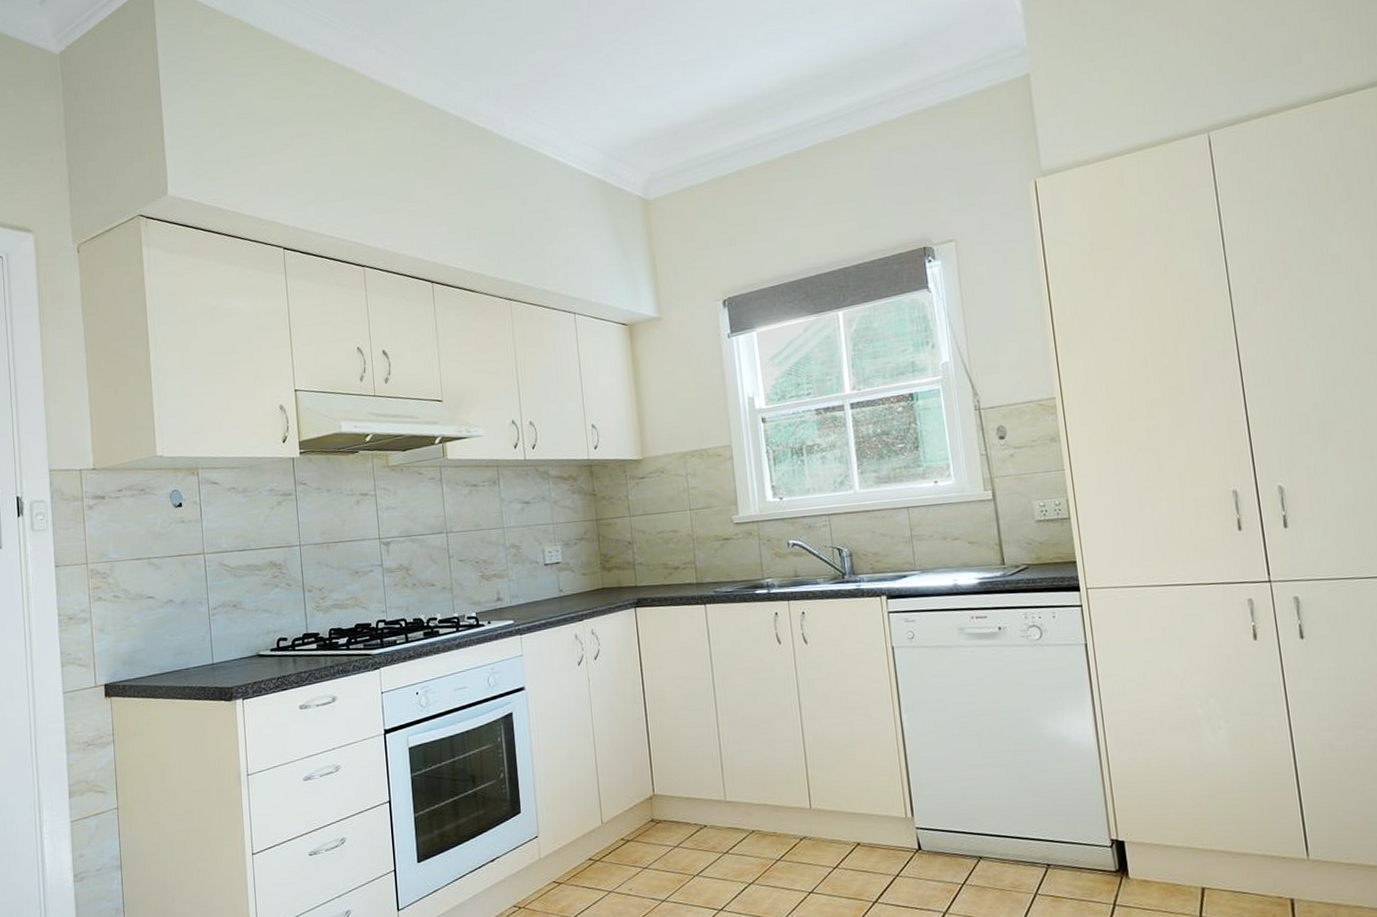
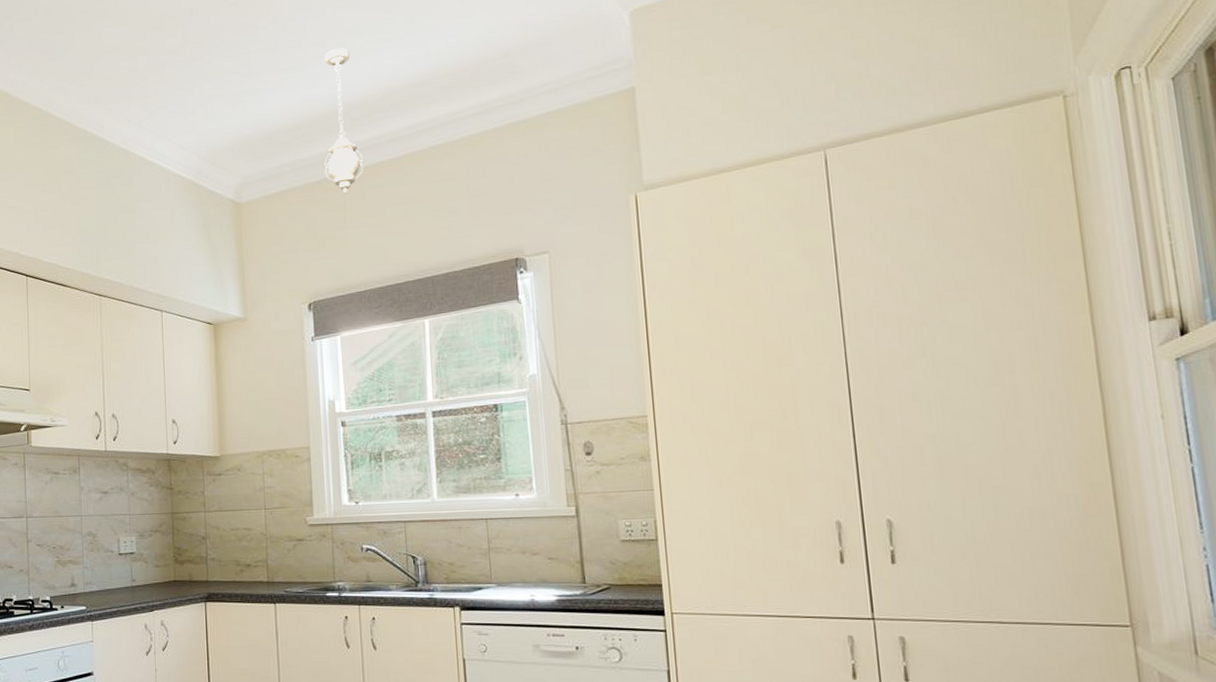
pendant light: none [726,39,771,188] -> present [324,48,363,194]

